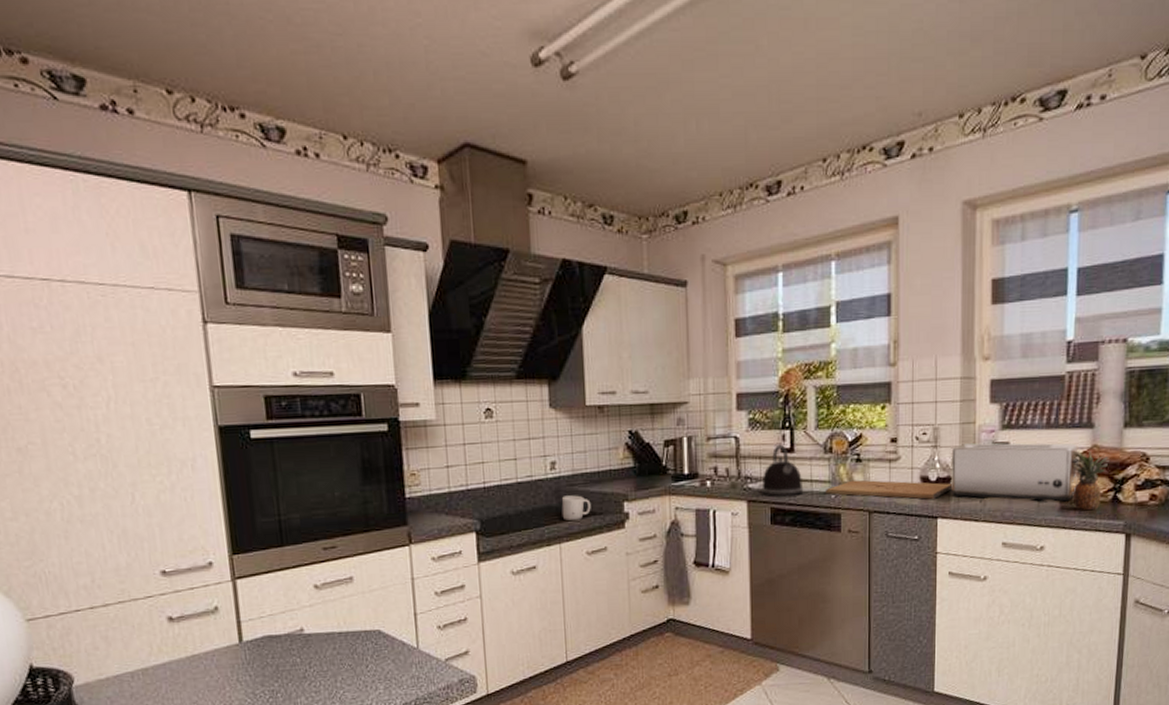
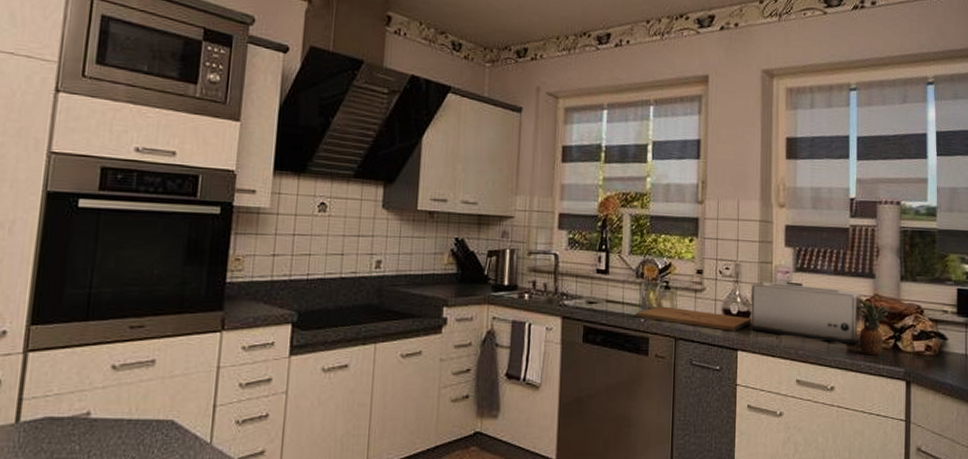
mug: present [561,495,591,522] -> none [381,295,411,322]
kettle: present [761,444,804,497] -> none [576,265,616,317]

